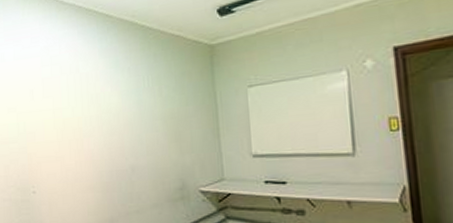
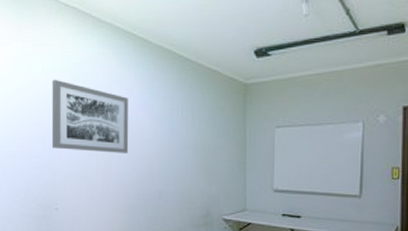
wall art: none [23,64,98,133] -> present [51,79,128,153]

